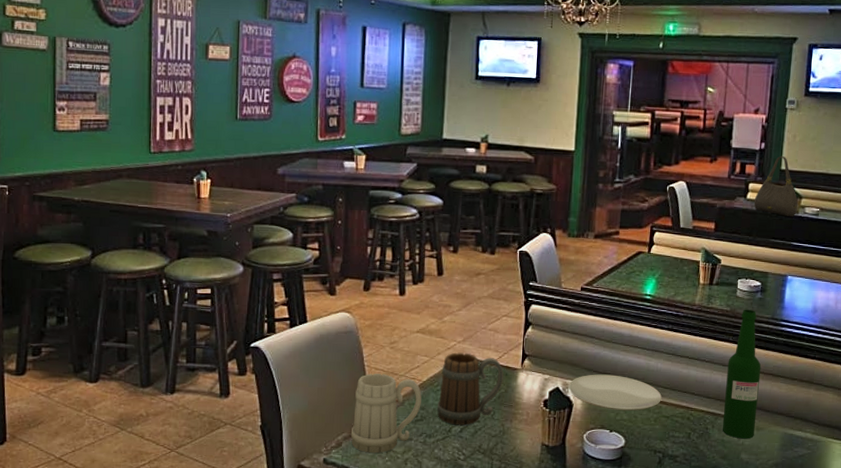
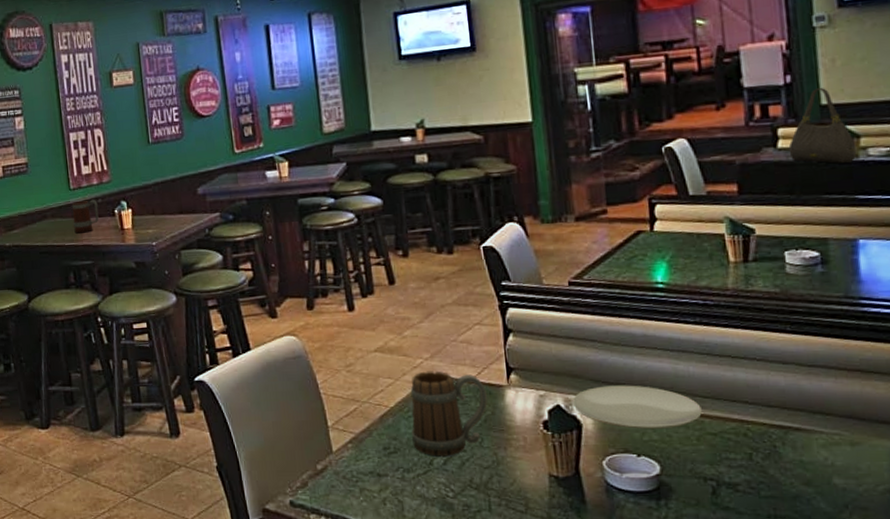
beer mug: none [149,165,177,197] -> present [72,199,99,234]
beer mug: present [350,373,422,454] -> none [314,401,392,493]
beer bottle: present [722,309,761,439] -> none [789,288,848,458]

